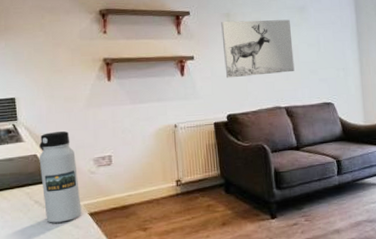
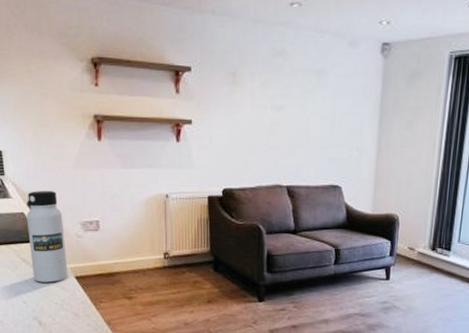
wall art: present [221,19,295,79] -> none [225,82,304,149]

